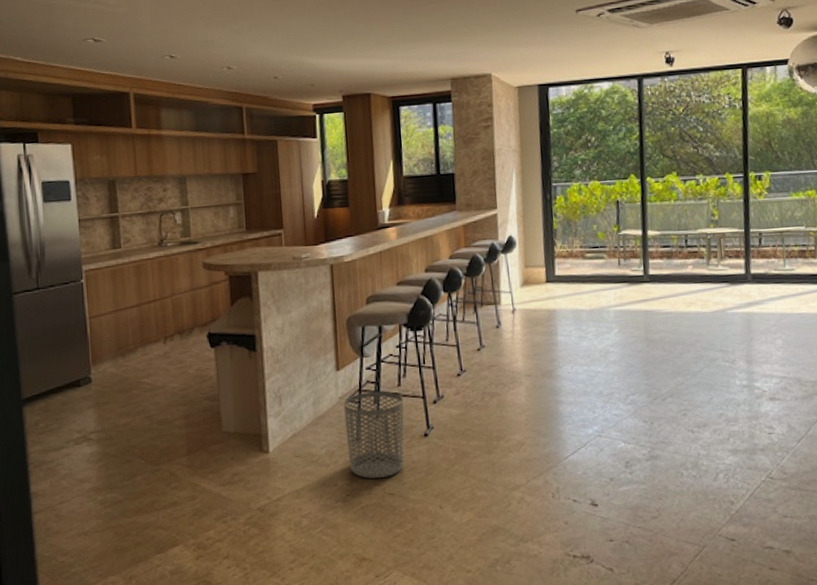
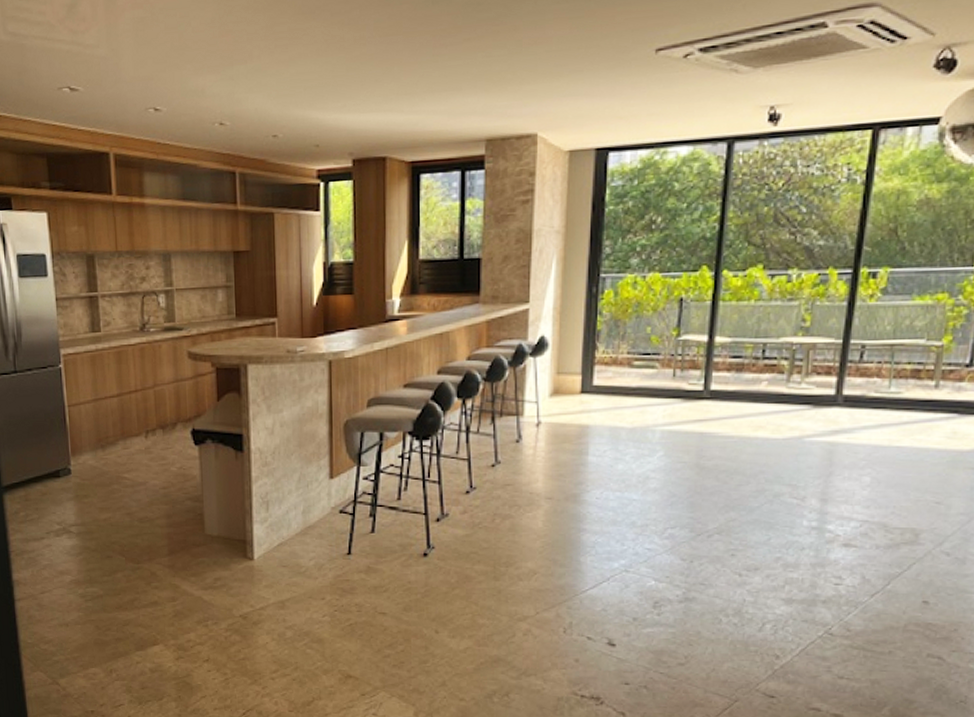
waste bin: present [343,391,404,479] -> none [336,504,403,597]

